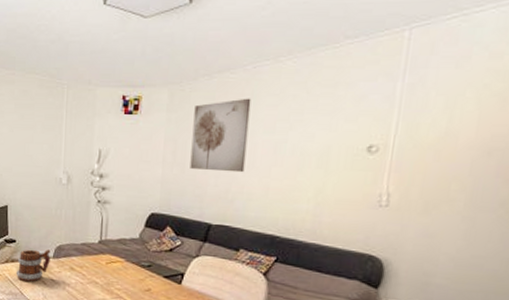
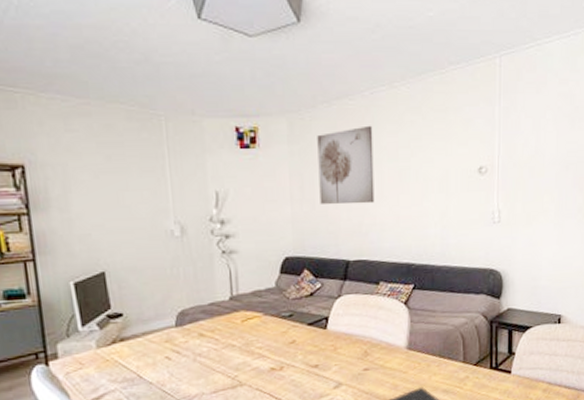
mug: present [15,249,51,282] -> none [128,318,173,362]

